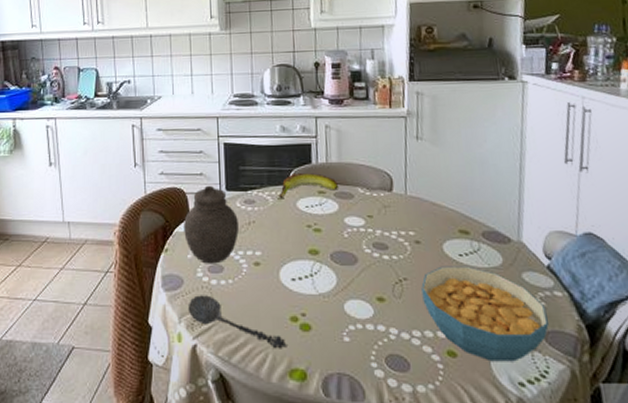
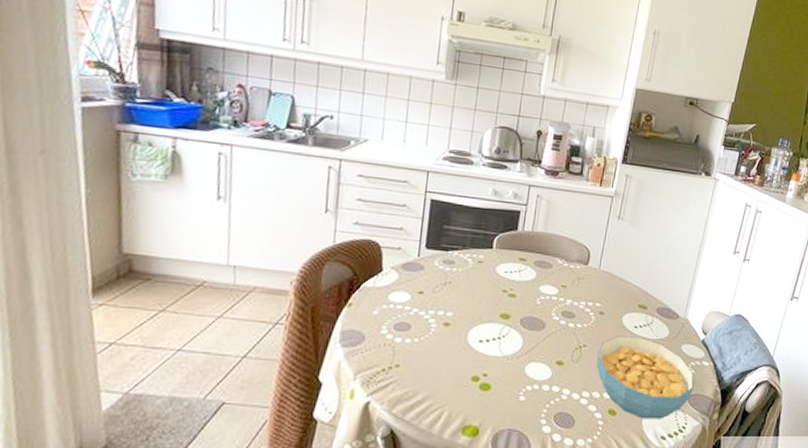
jar: present [184,185,240,264] -> none [372,241,435,322]
spoon: present [187,295,287,349] -> none [365,352,464,407]
banana: present [278,173,338,198] -> none [479,239,539,261]

